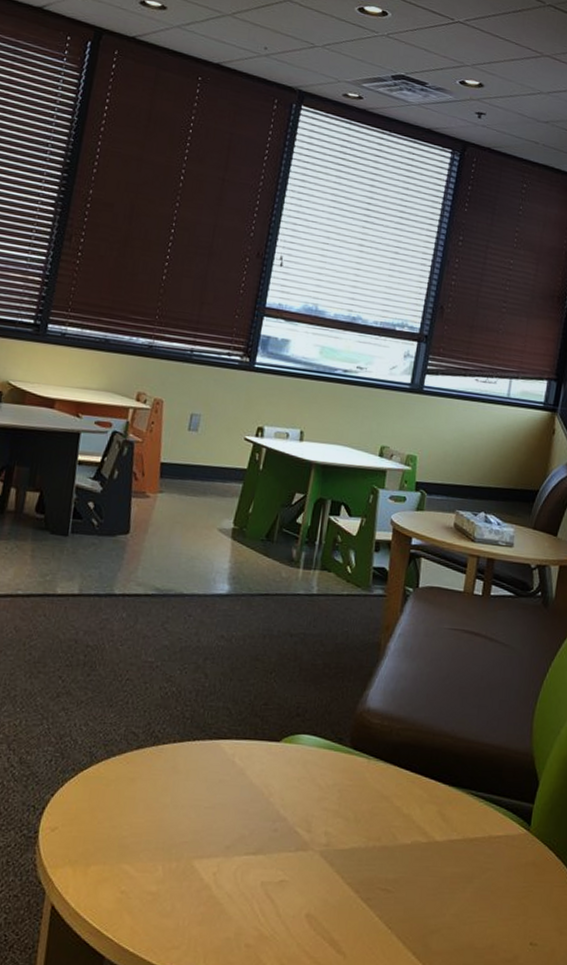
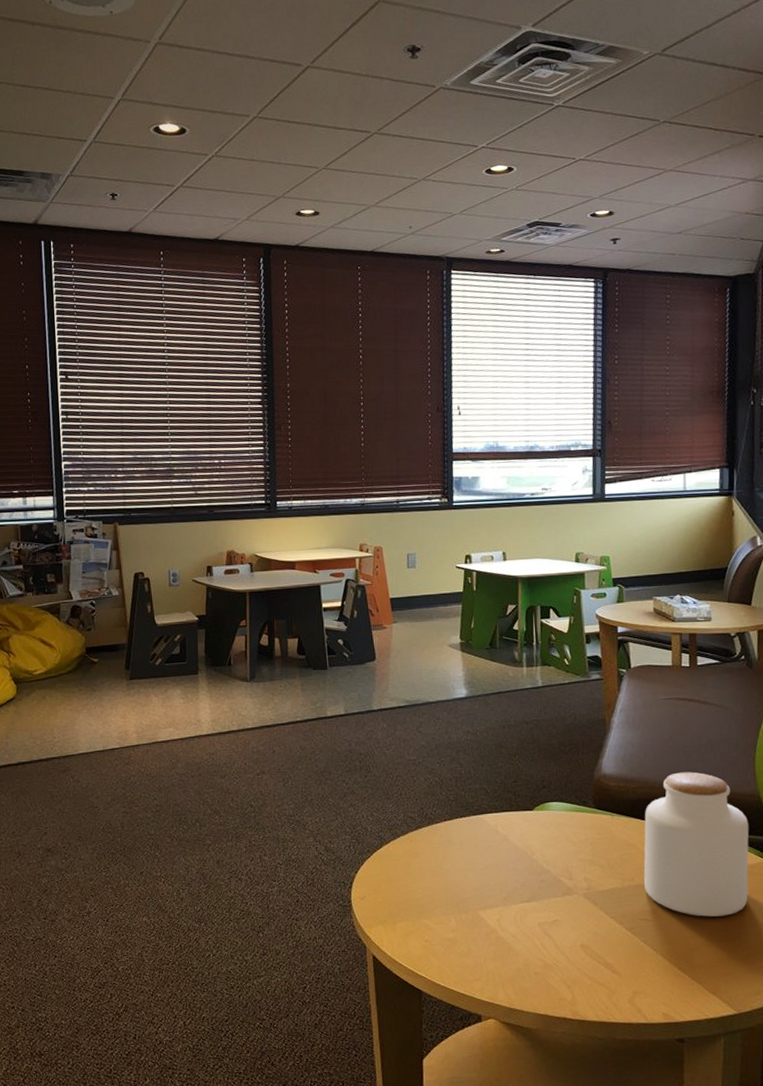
jar: none [391,716,517,894] -> present [644,772,749,917]

